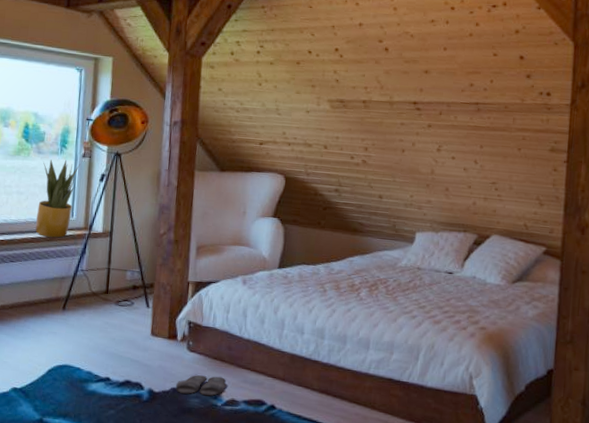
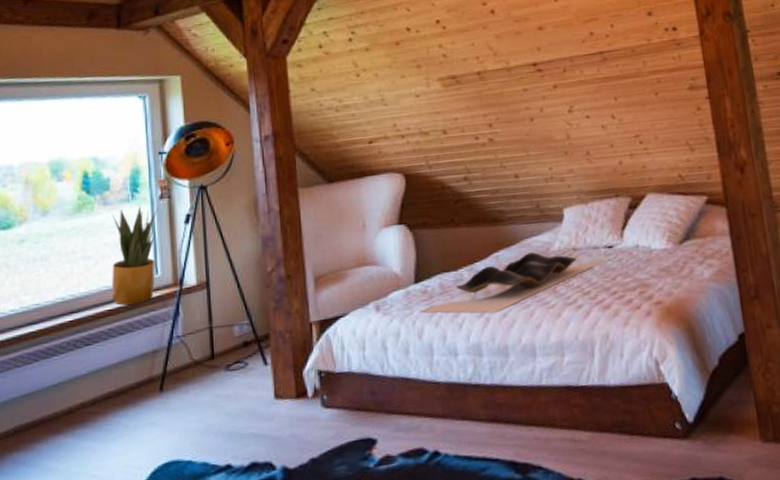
slippers: present [175,375,227,397] -> none [314,430,378,463]
throw blanket: none [278,263,454,307] -> present [419,252,616,314]

